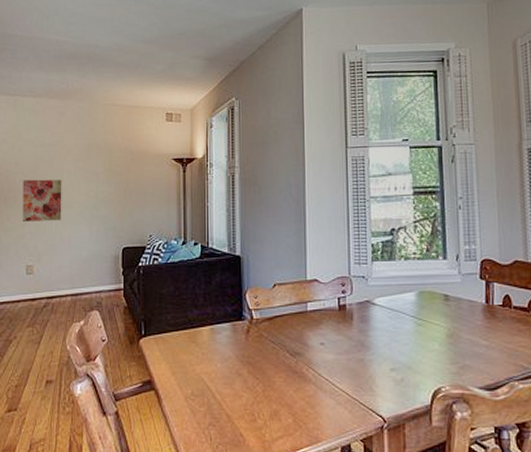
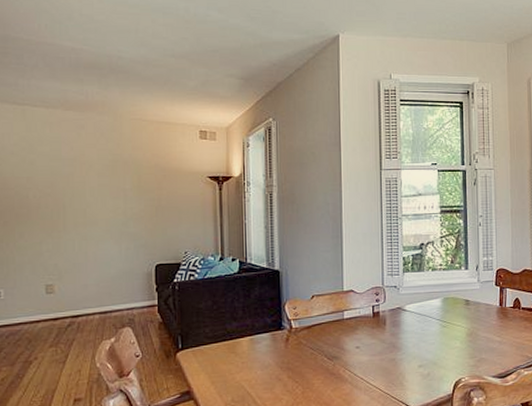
wall art: present [22,179,62,221] -> none [37,195,85,239]

